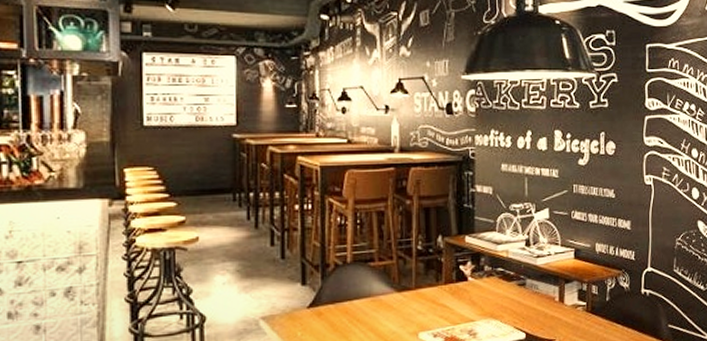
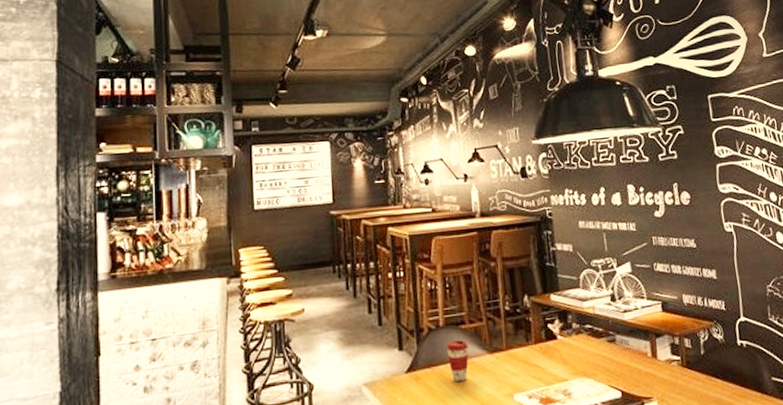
coffee cup: none [353,277,376,319] -> present [446,339,469,382]

